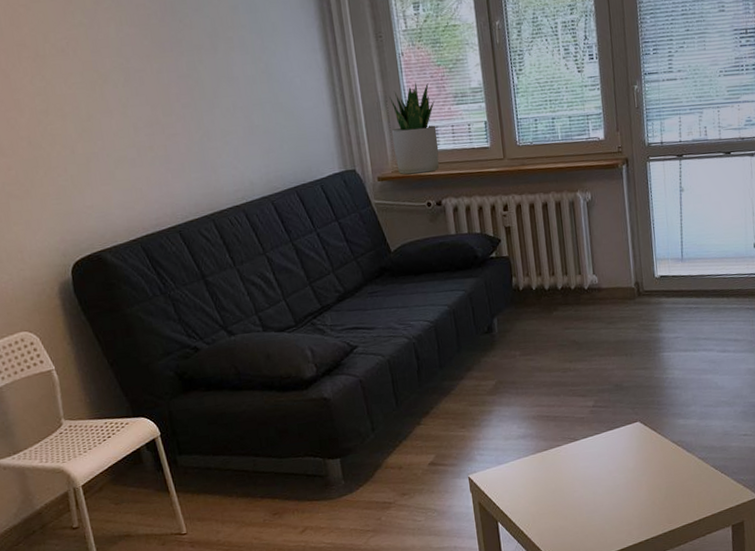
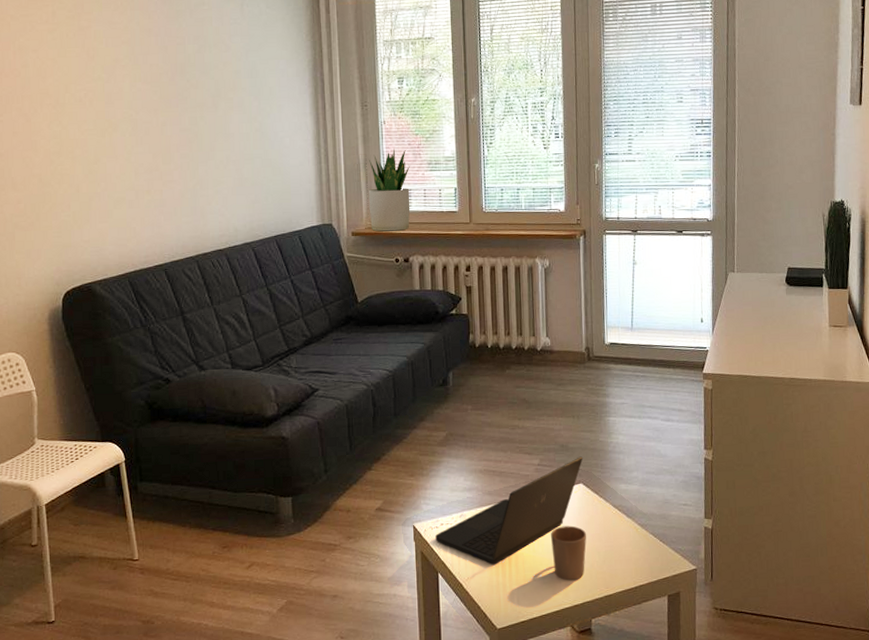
laptop: none [492,394,639,510] -> present [435,456,583,565]
mug: none [610,464,647,519] -> present [551,525,587,581]

